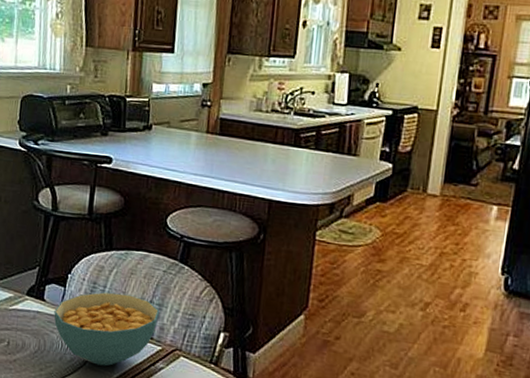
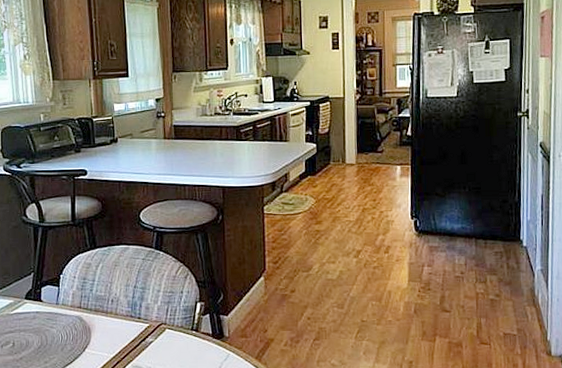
cereal bowl: present [54,292,159,366] -> none [51,284,143,349]

